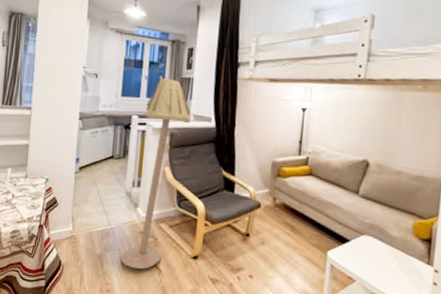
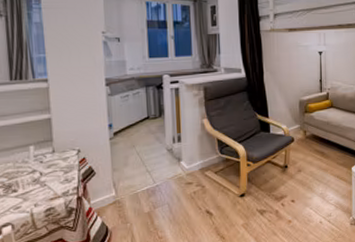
floor lamp: present [121,76,191,269] -> none [171,34,222,218]

